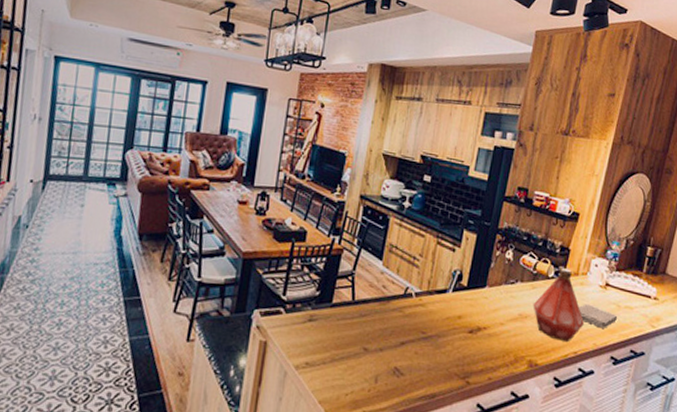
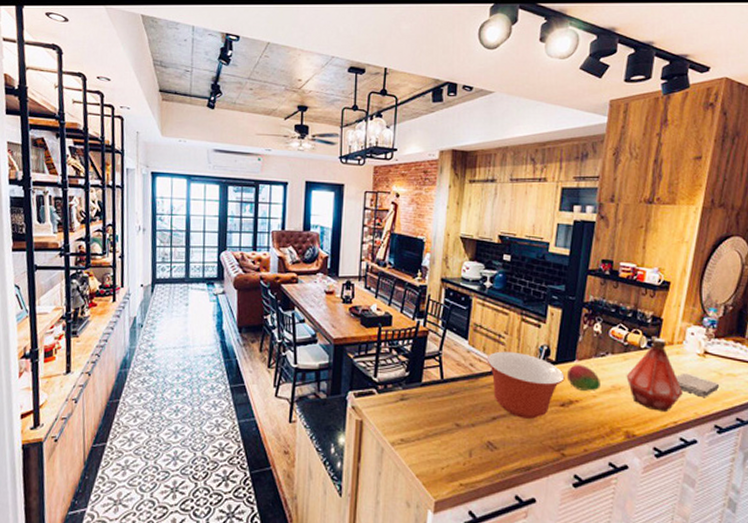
mixing bowl: none [399,274,475,345] -> present [486,351,565,419]
fruit: none [476,291,509,319] -> present [566,365,601,391]

